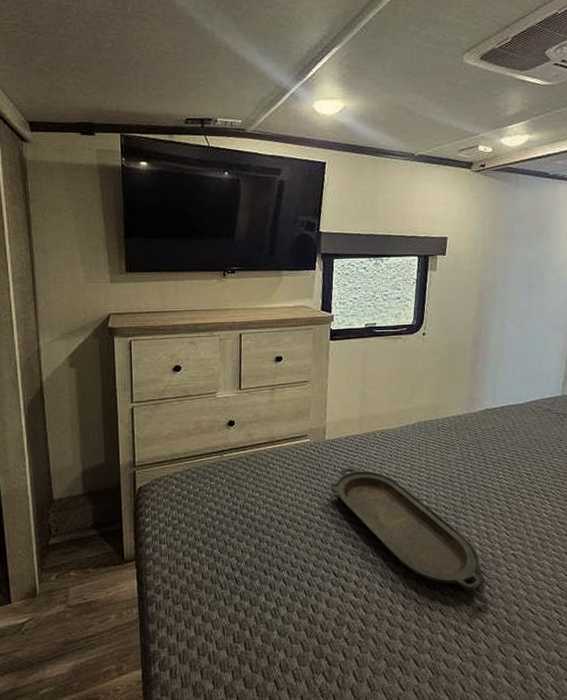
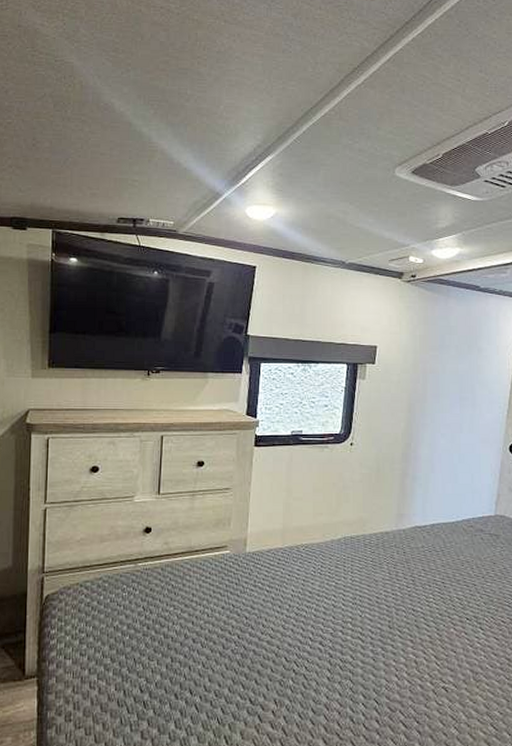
serving tray: present [329,468,483,591] -> none [248,584,411,727]

